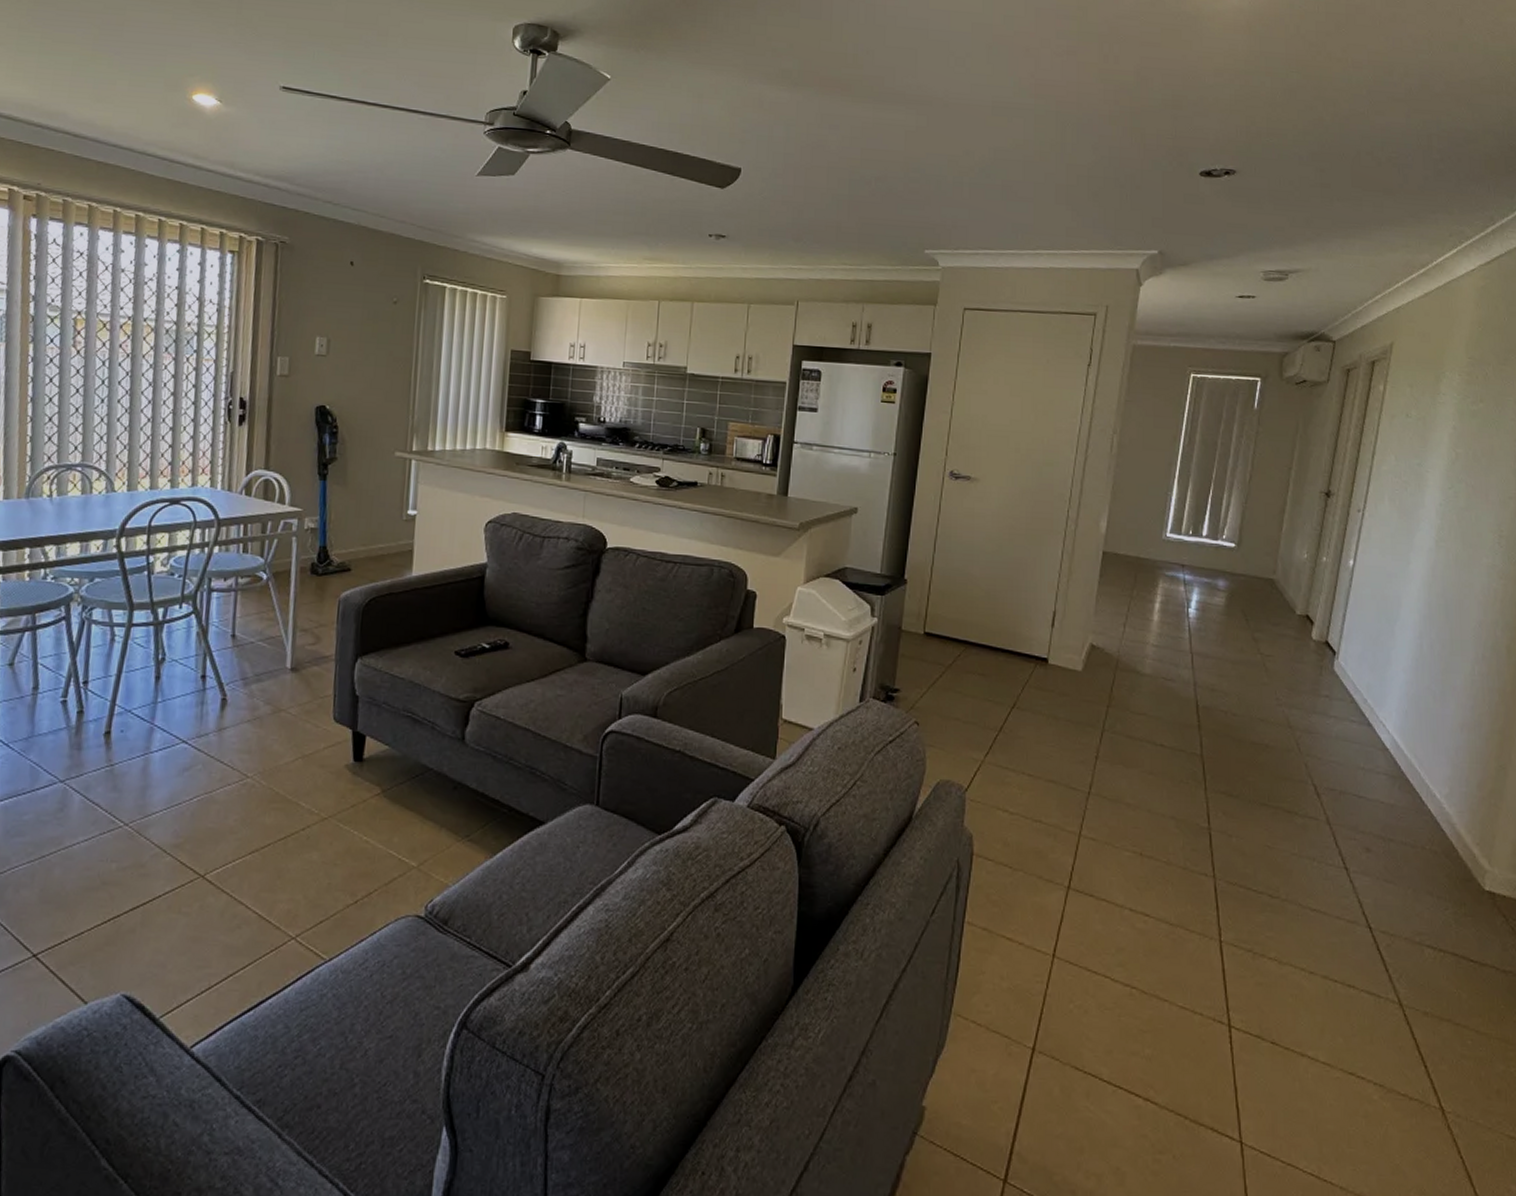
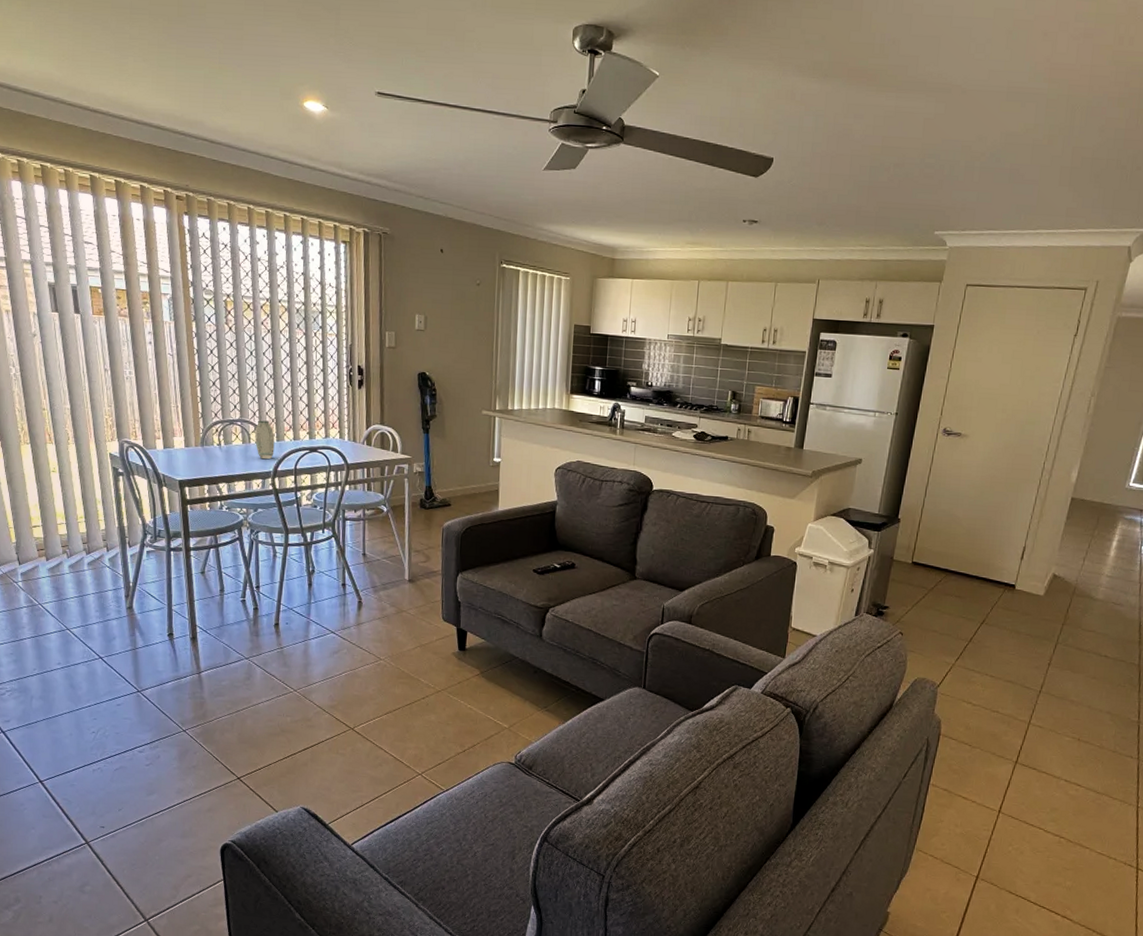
vase: none [98,465,125,515] -> present [255,420,275,460]

